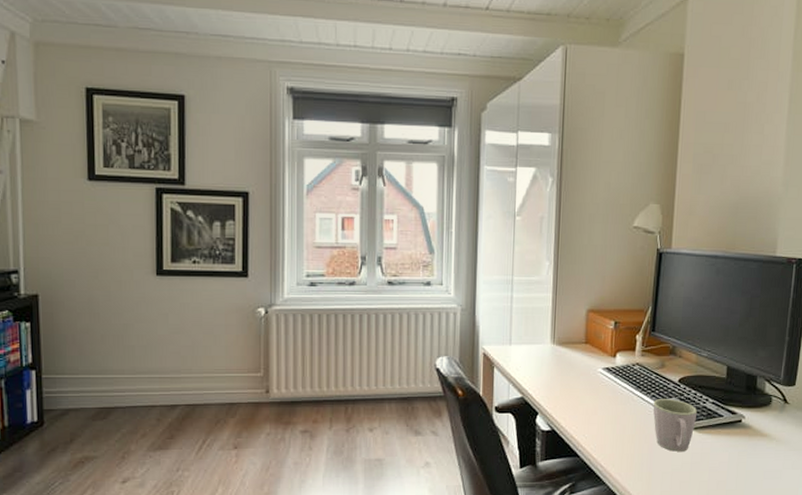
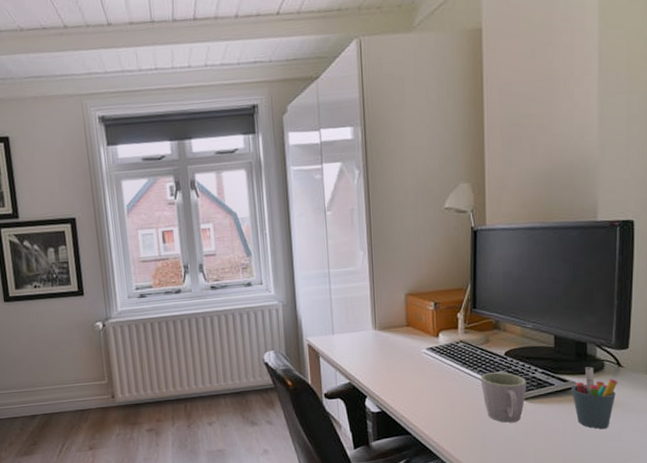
pen holder: none [739,401,783,464] -> present [572,367,618,429]

